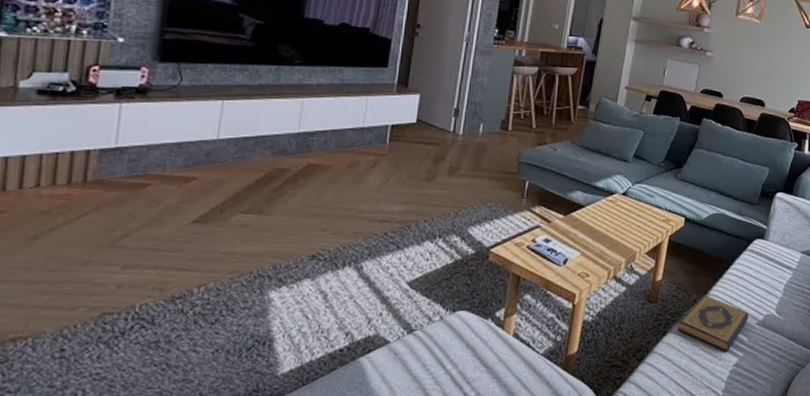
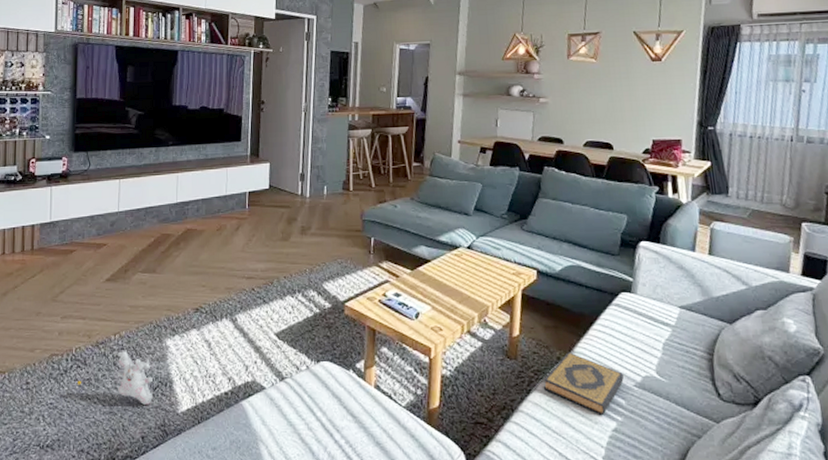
plush toy: none [139,305,247,368] -> present [78,350,153,405]

